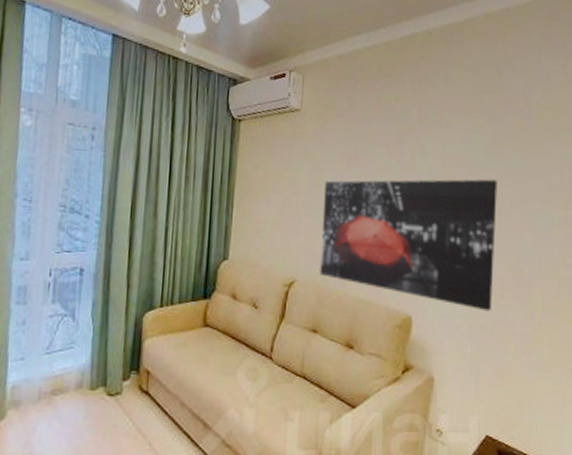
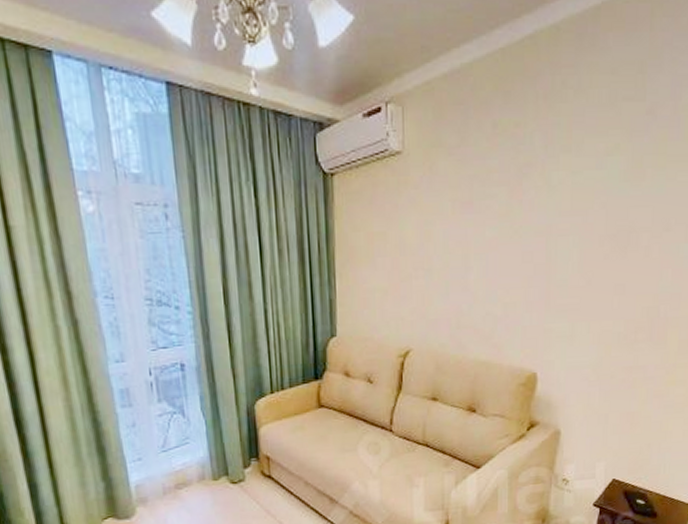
wall art: present [319,179,497,312] -> none [435,209,635,359]

